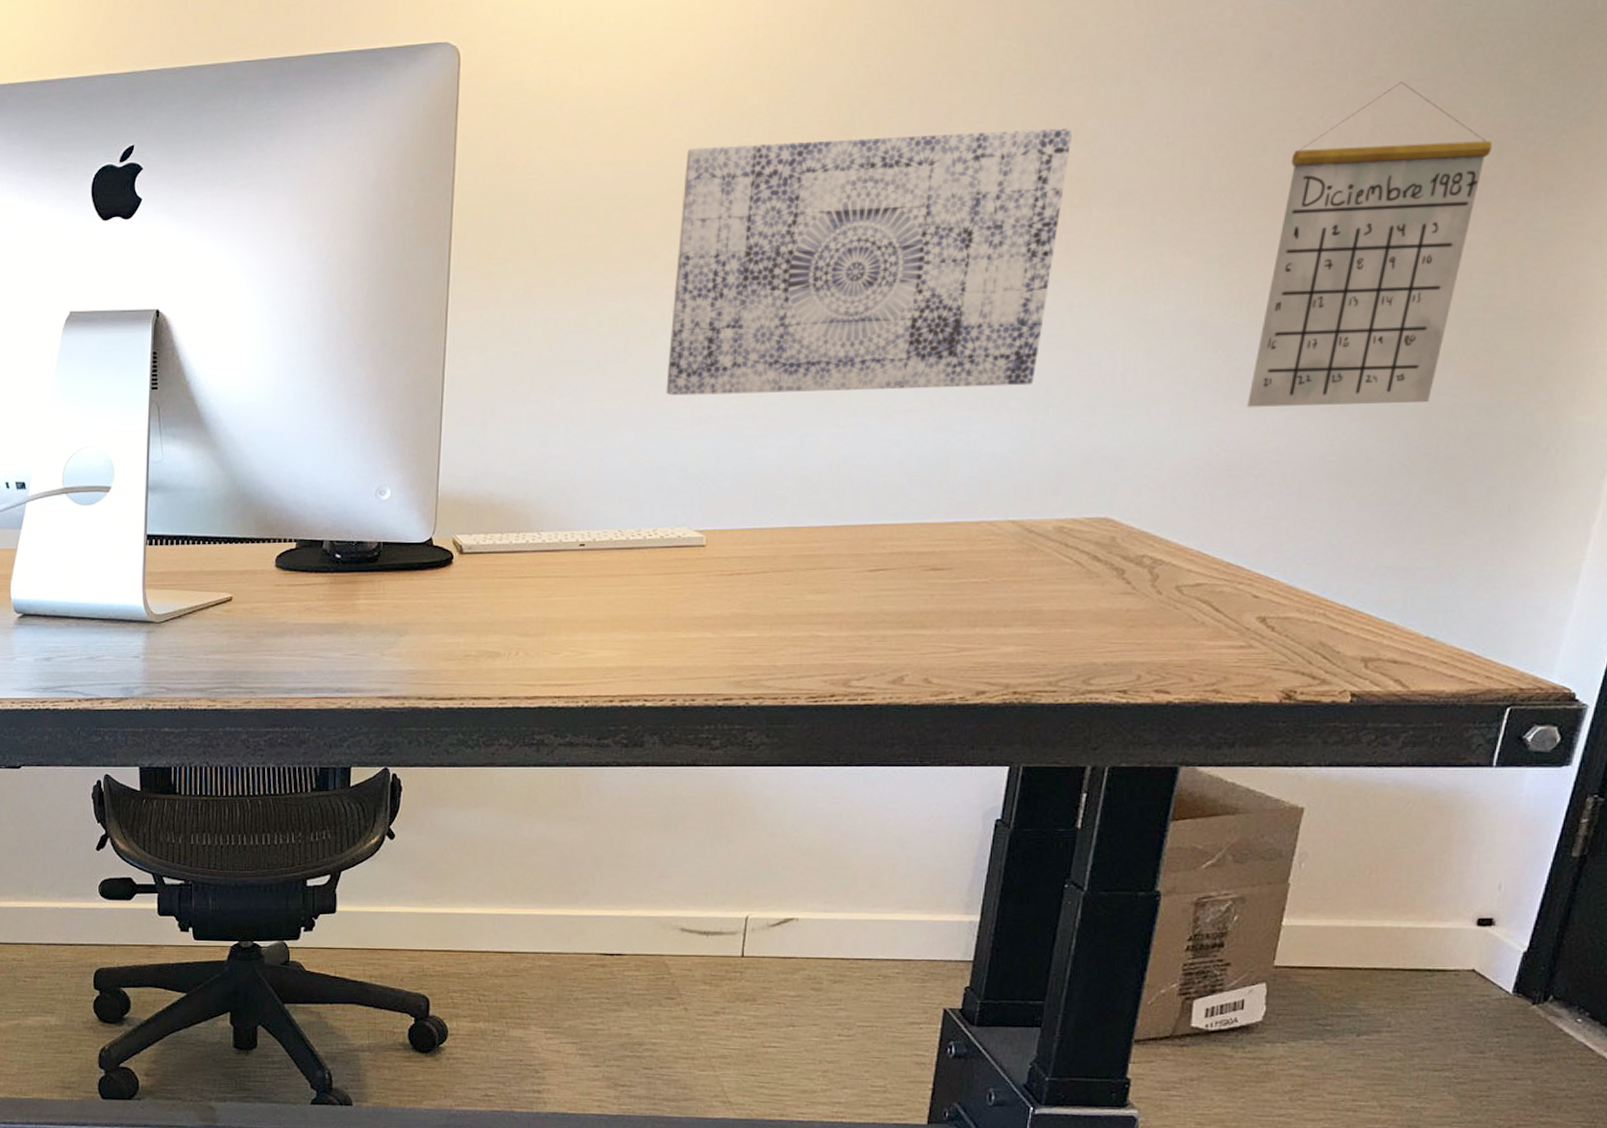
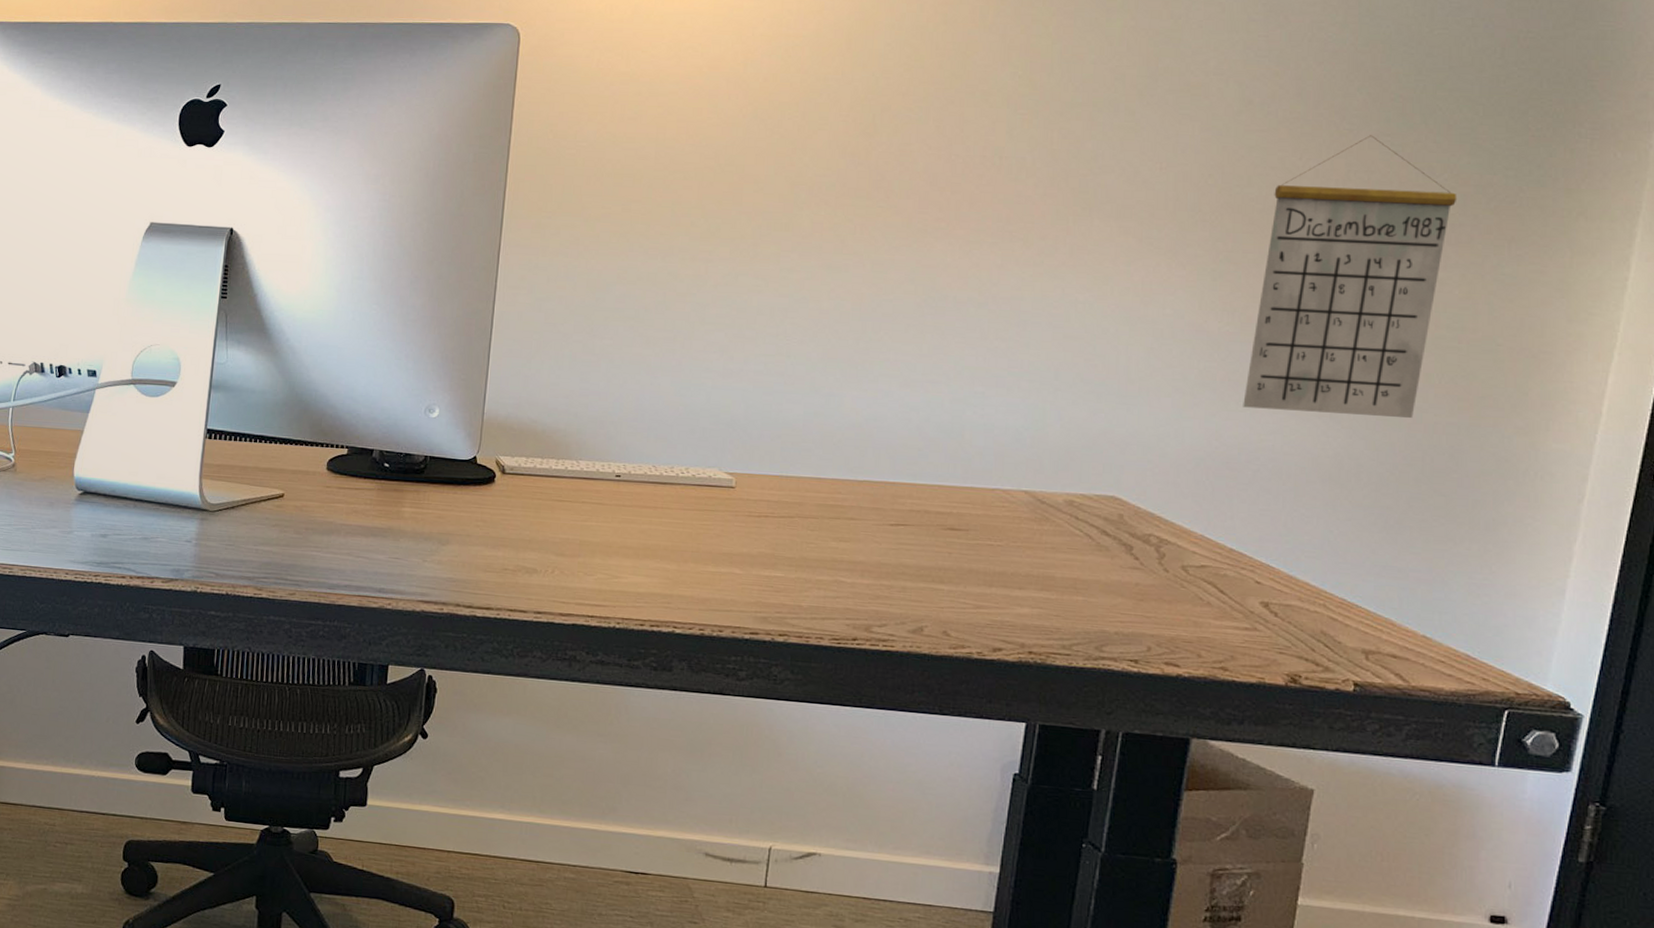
wall art: present [666,128,1072,396] -> none [700,133,1073,369]

